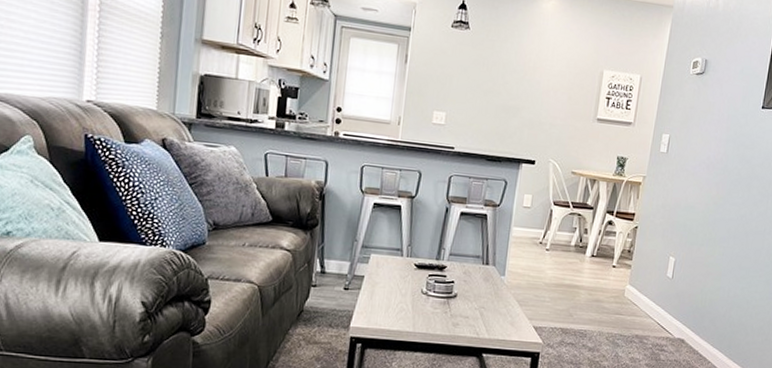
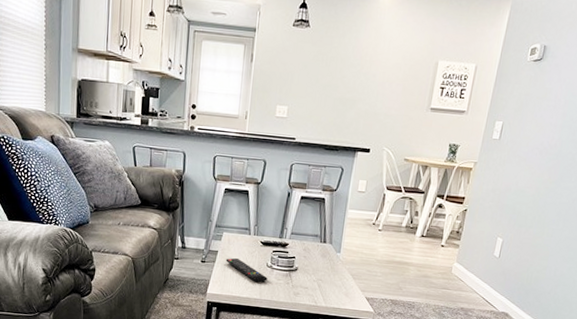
remote control: none [373,284,422,313] -> present [225,258,268,283]

